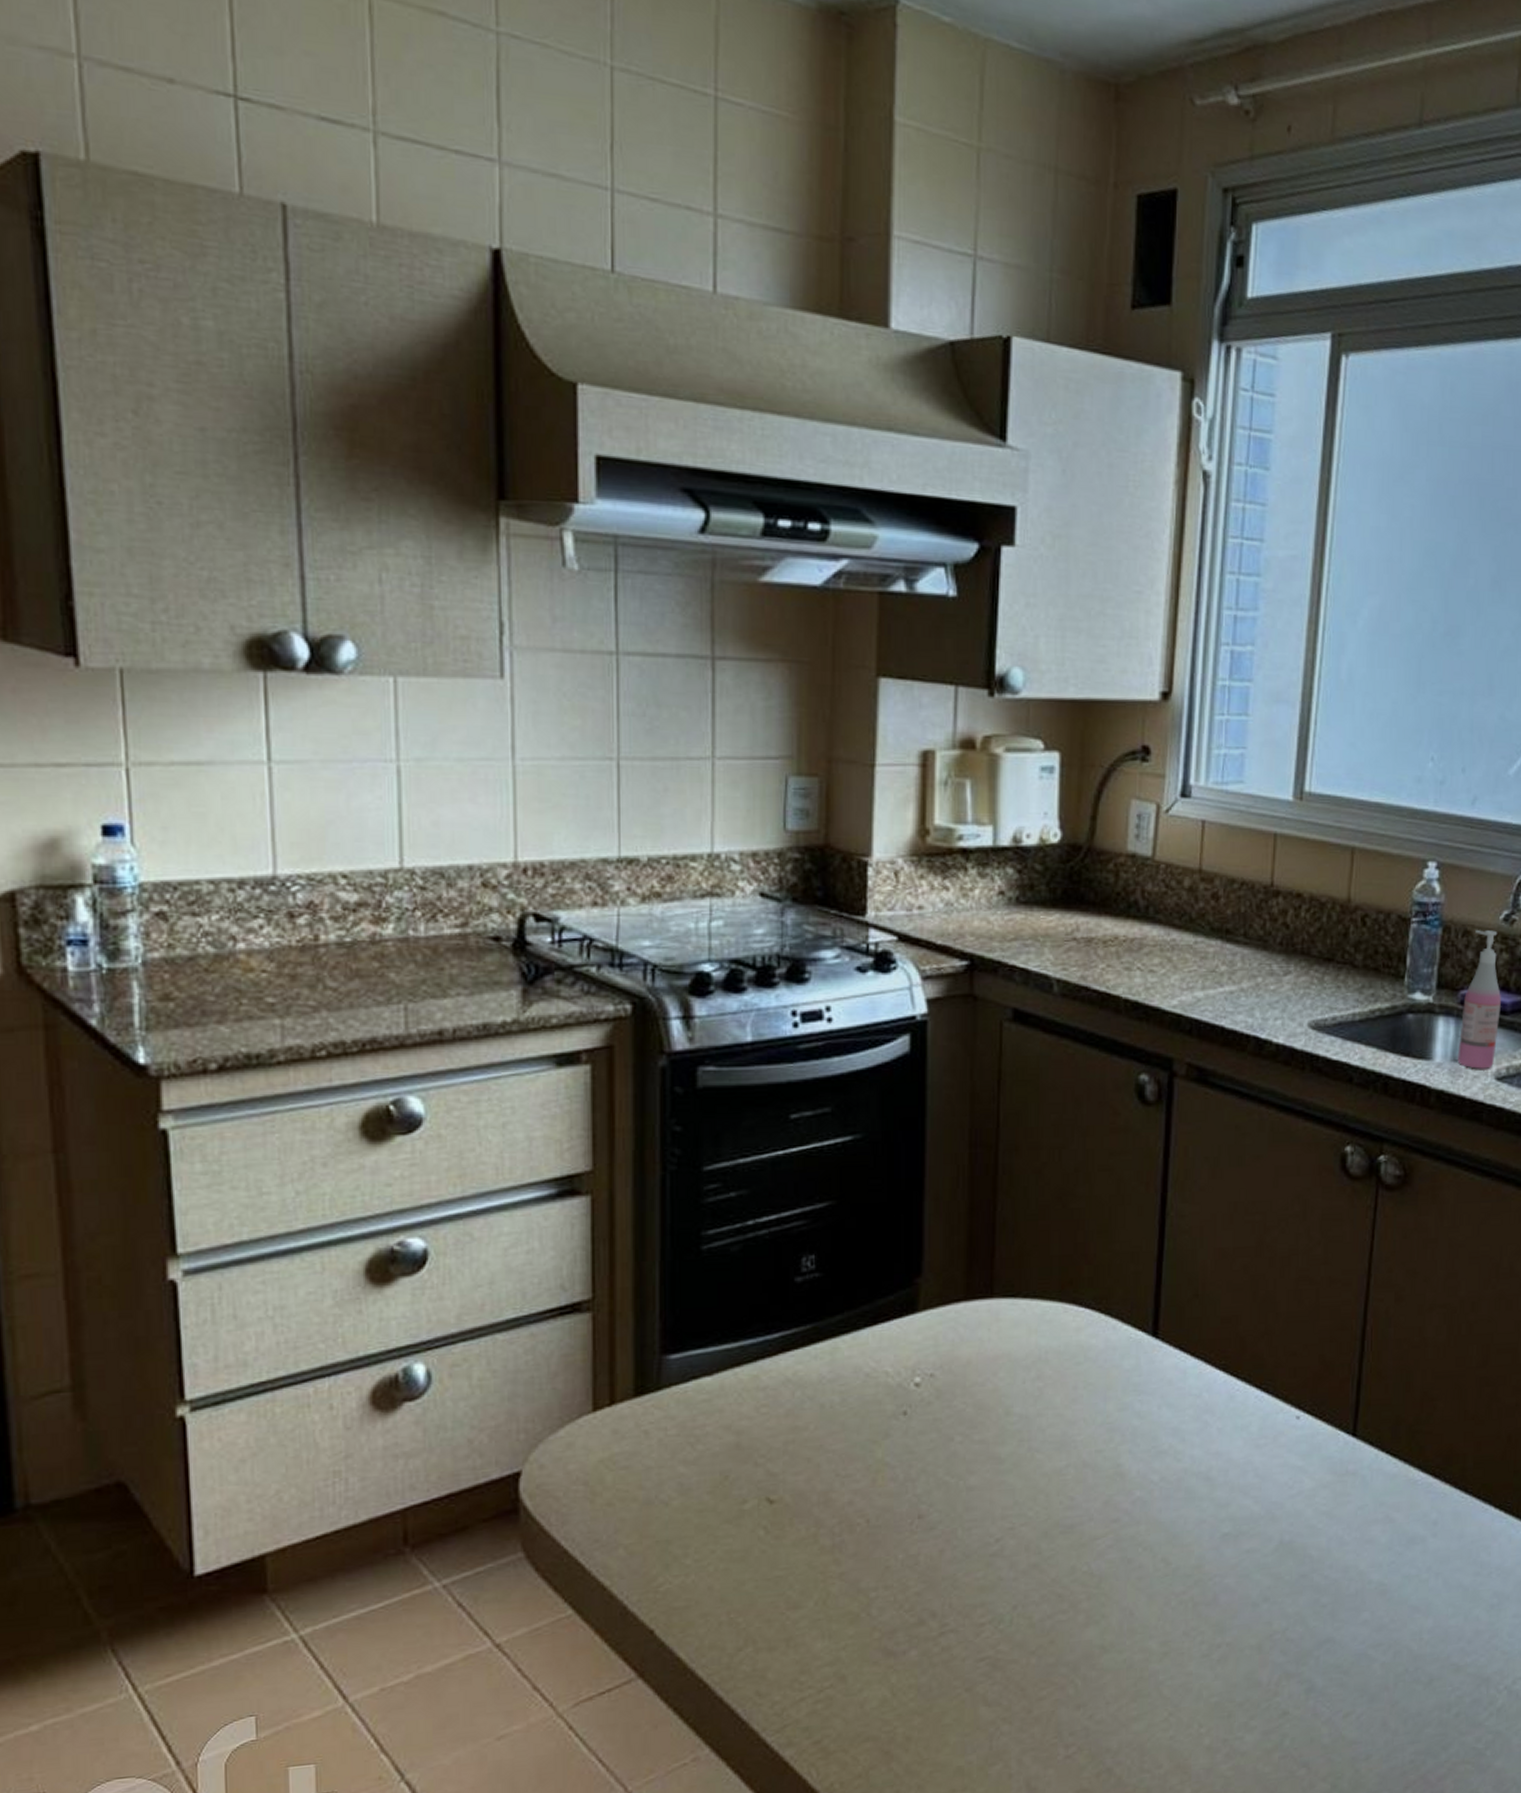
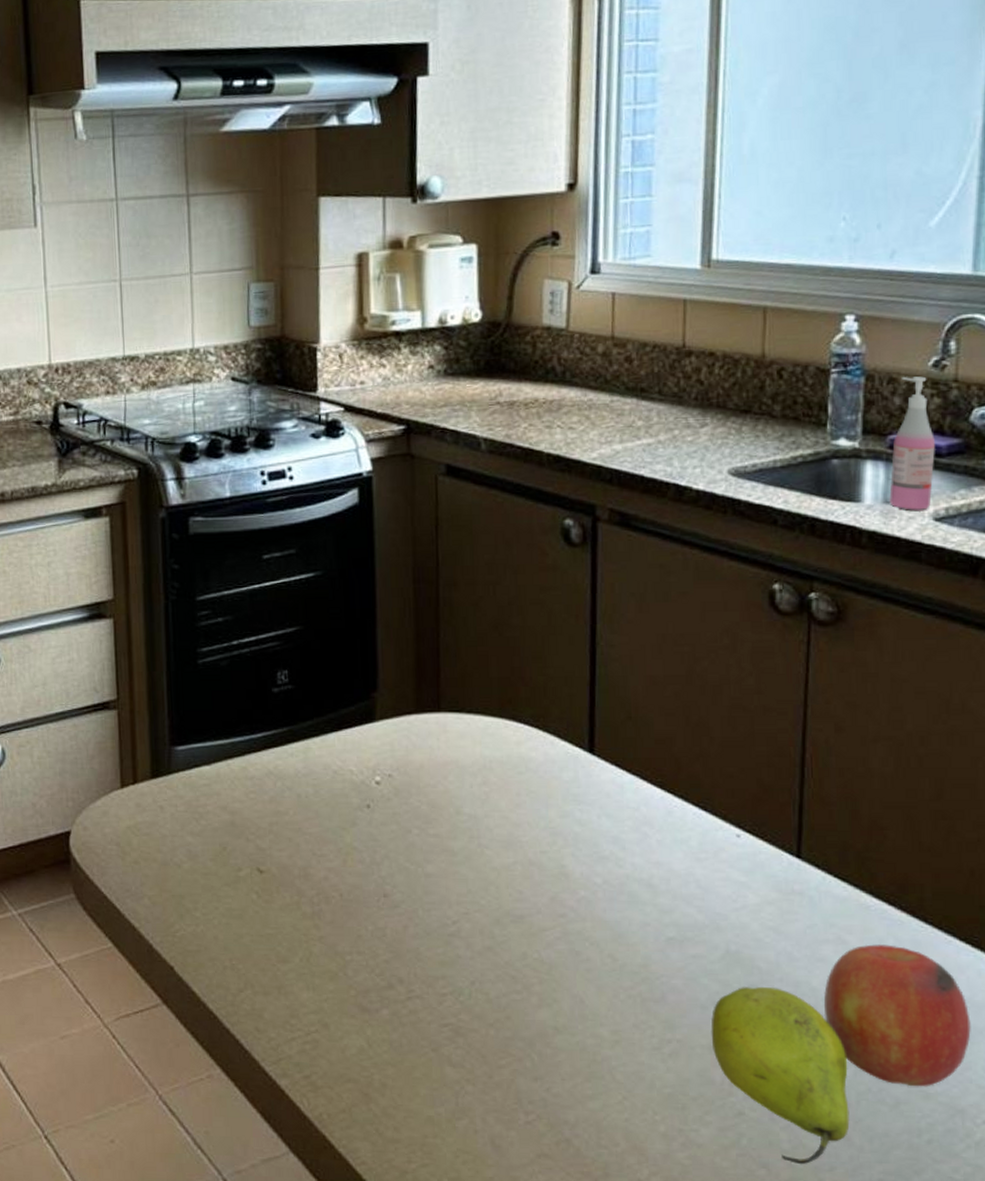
fruit: none [1260,1575,1388,1758] -> present [711,987,850,1165]
fruit: none [1369,1519,1500,1662] -> present [823,944,971,1087]

